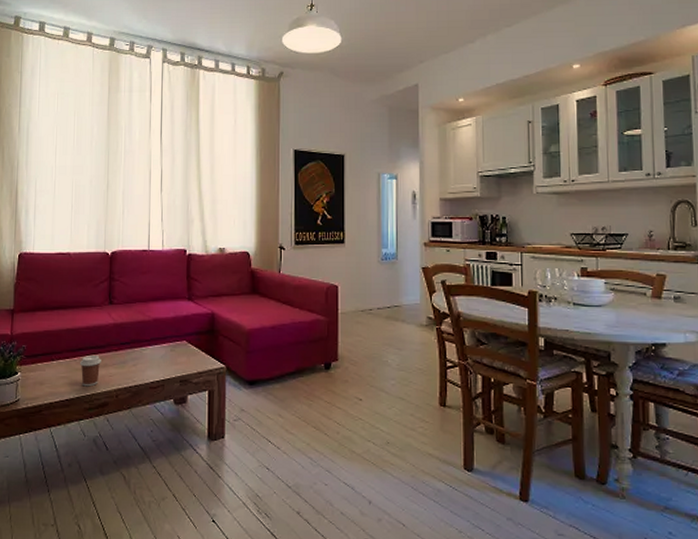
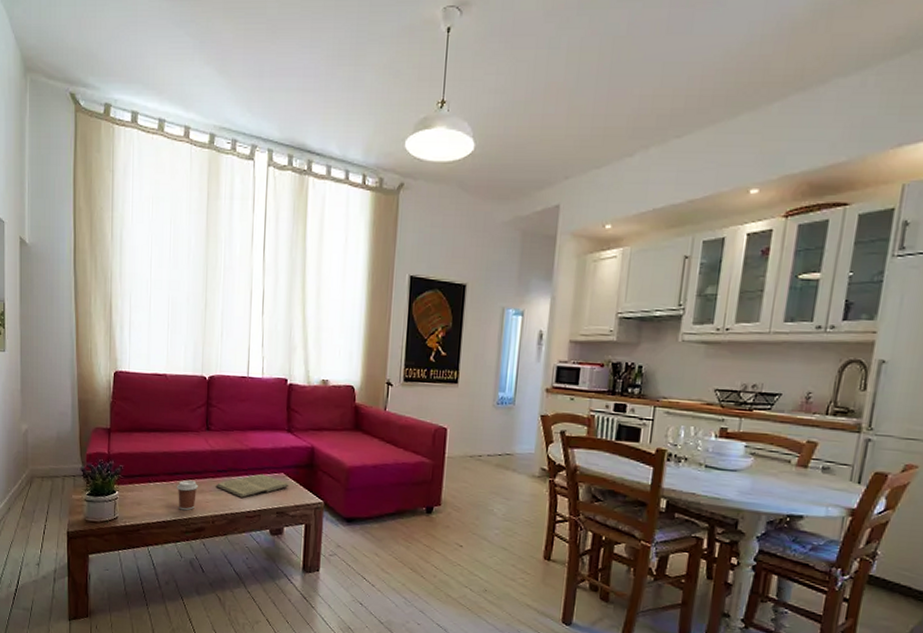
book: none [119,343,192,370] -> present [215,473,289,499]

